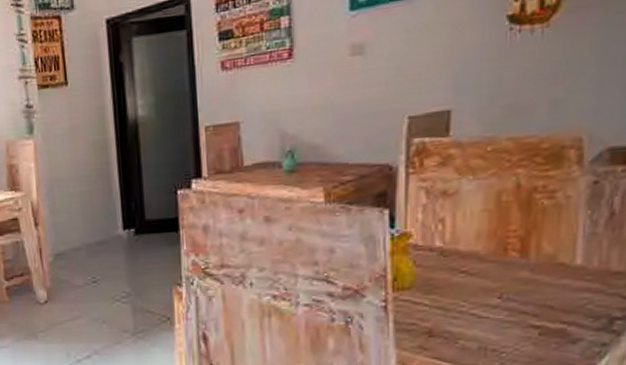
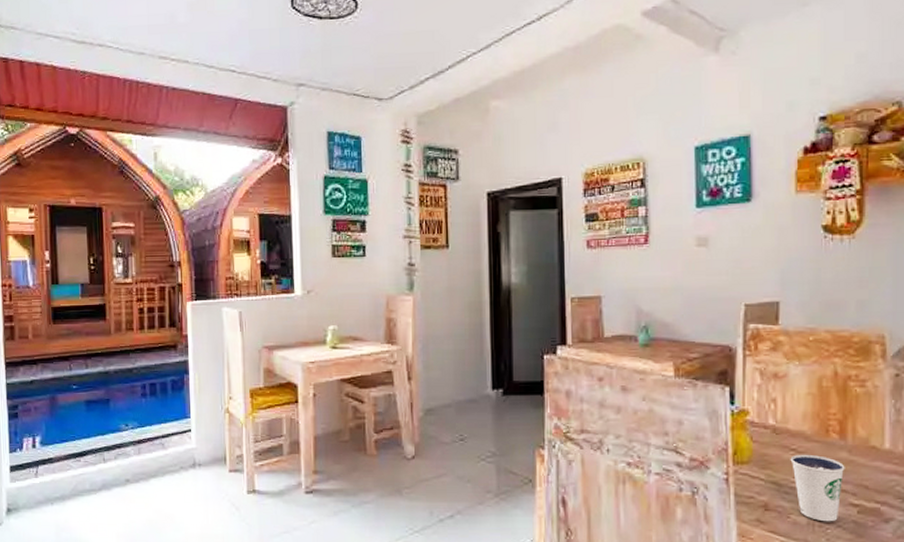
dixie cup: none [460,275,526,346] -> present [790,454,845,522]

